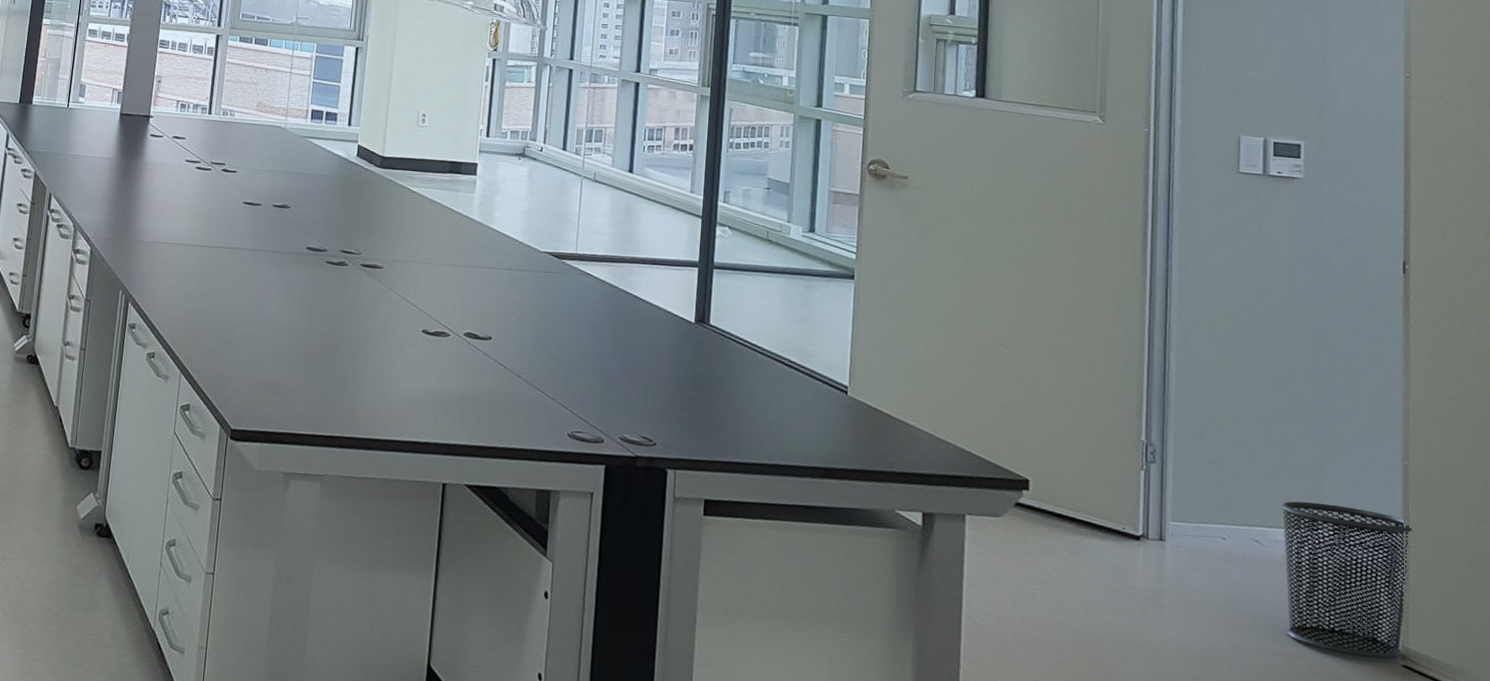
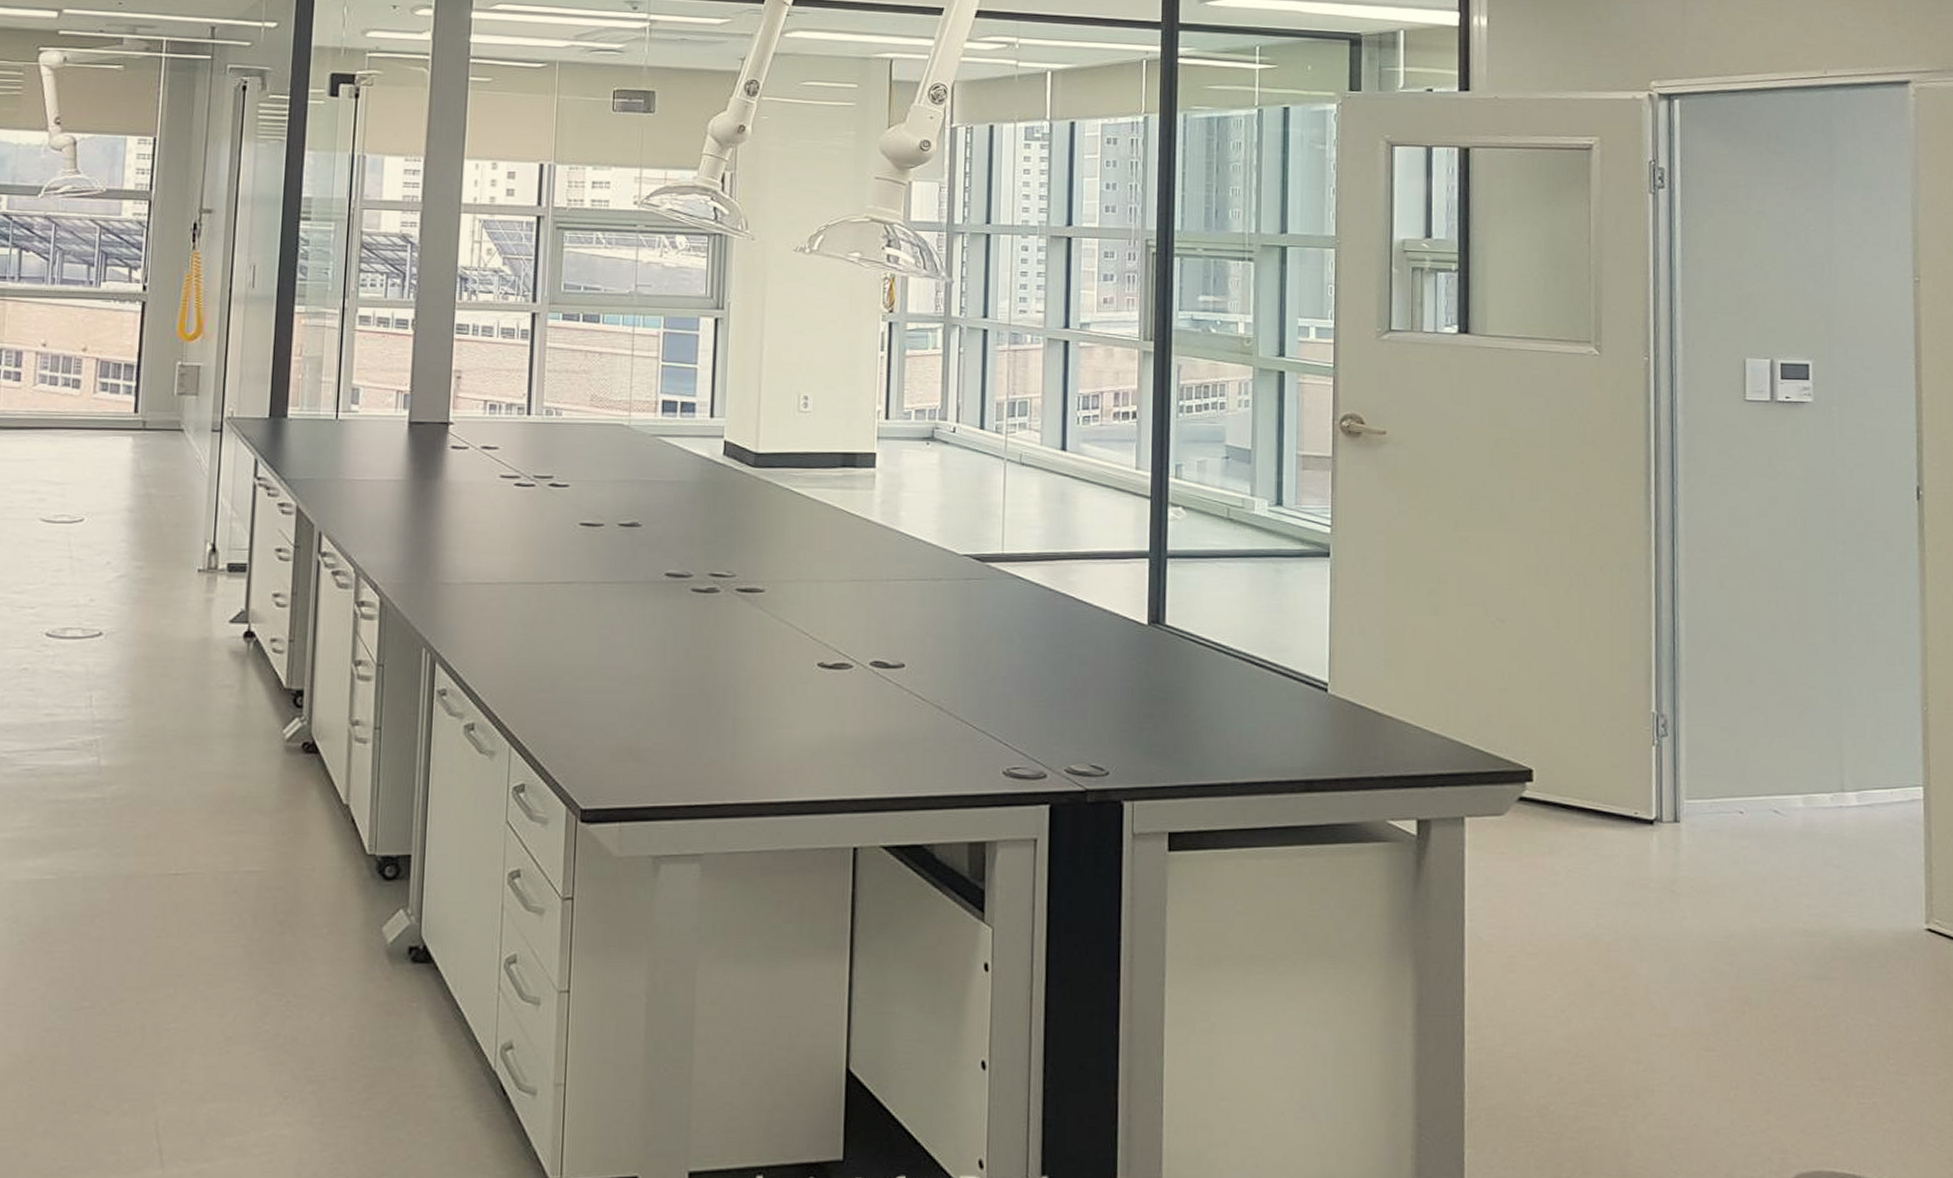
waste bin: present [1280,501,1414,660] -> none [1799,762,1935,926]

